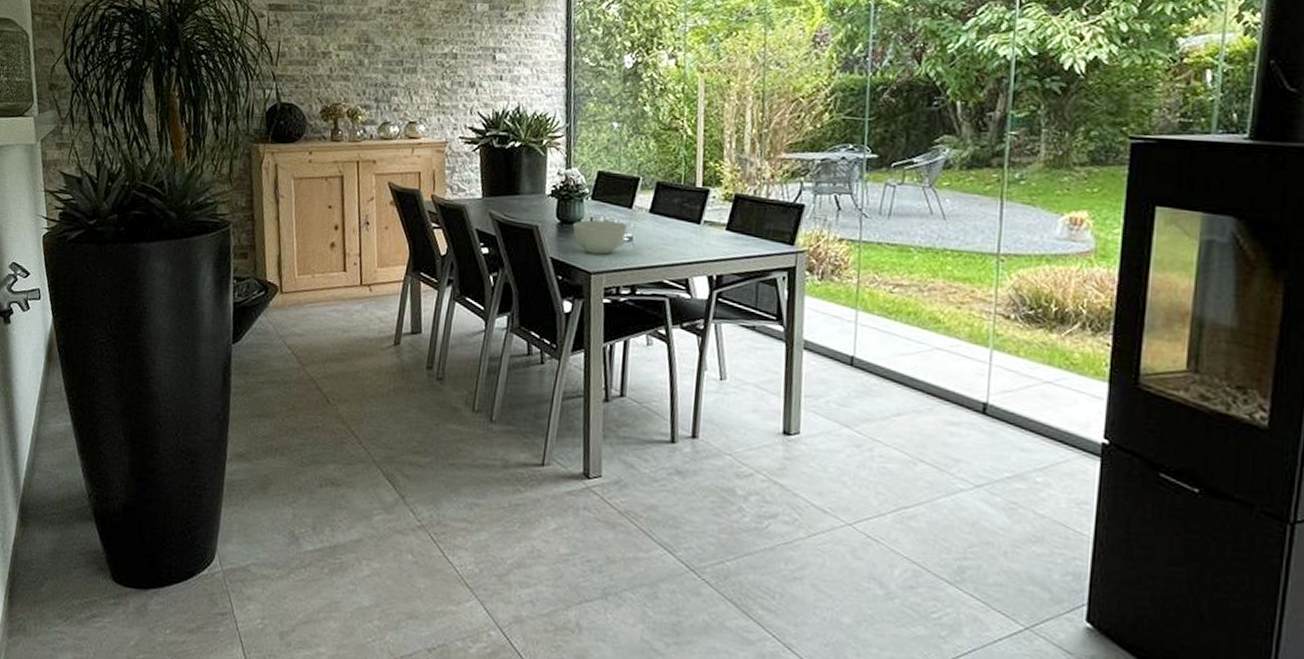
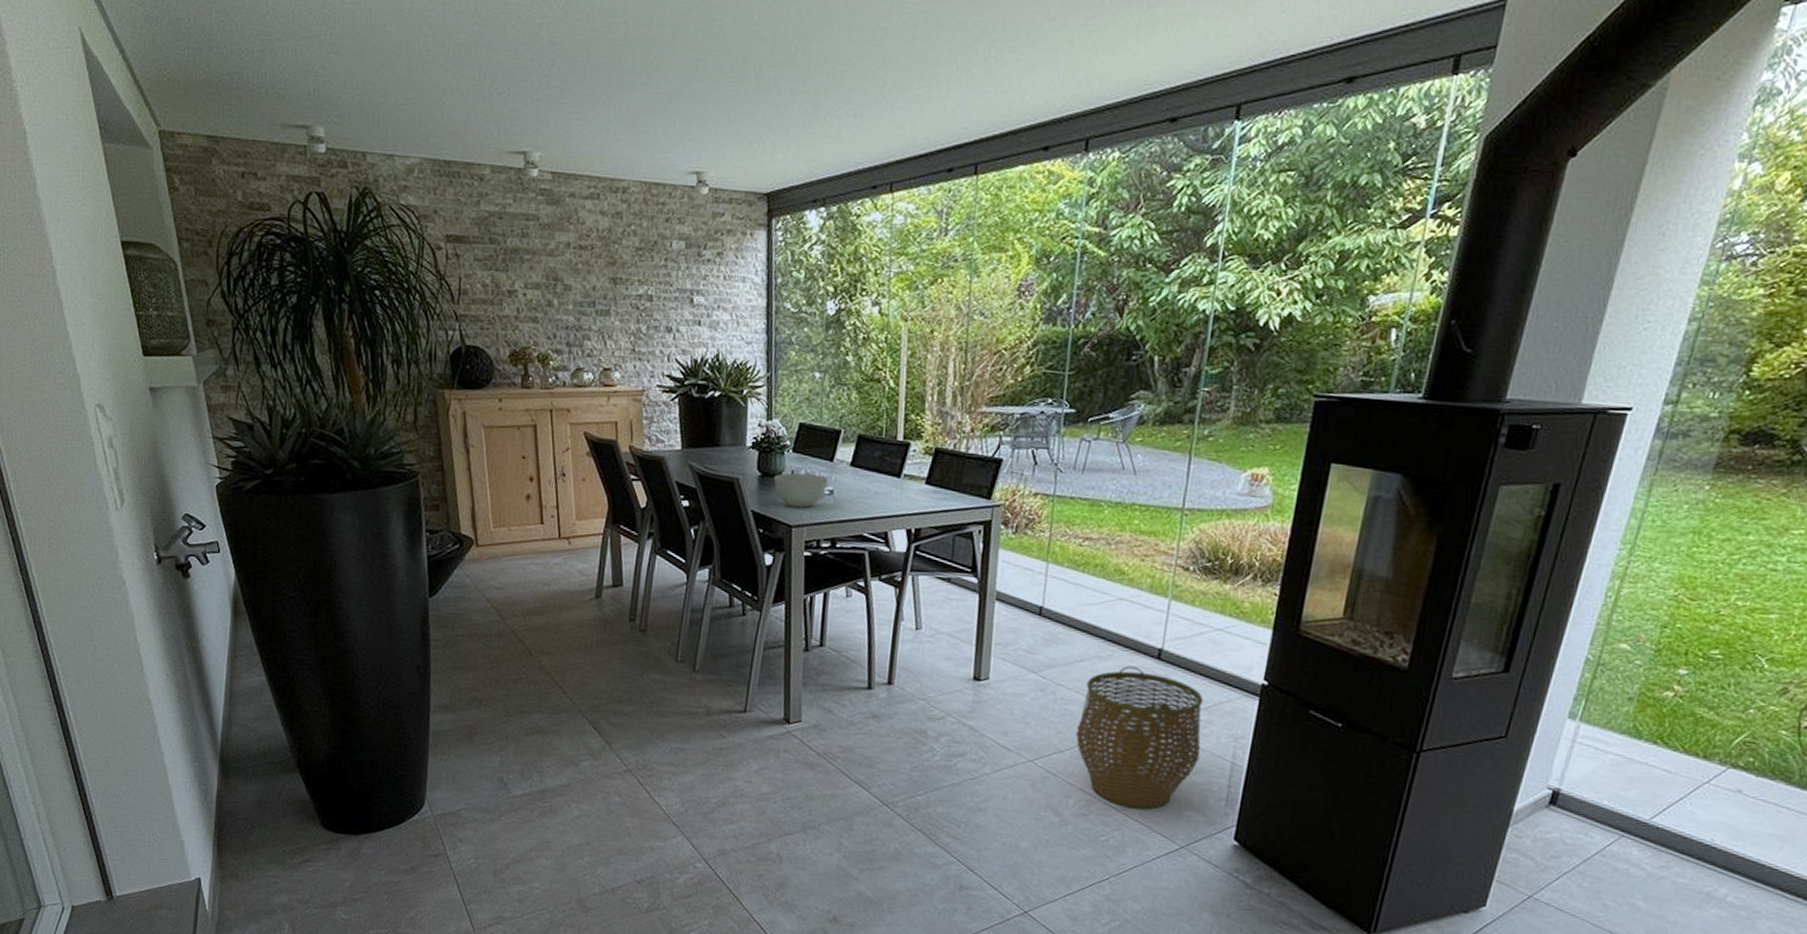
basket: none [898,420,1039,583] -> present [1076,665,1204,810]

